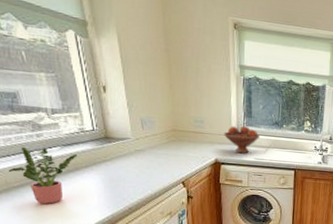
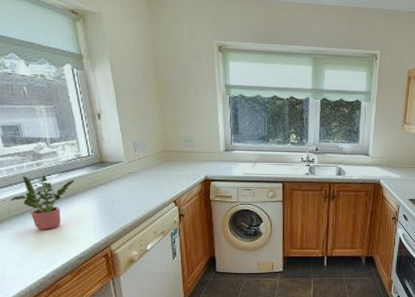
fruit bowl: present [223,126,261,154] -> none [212,142,248,170]

